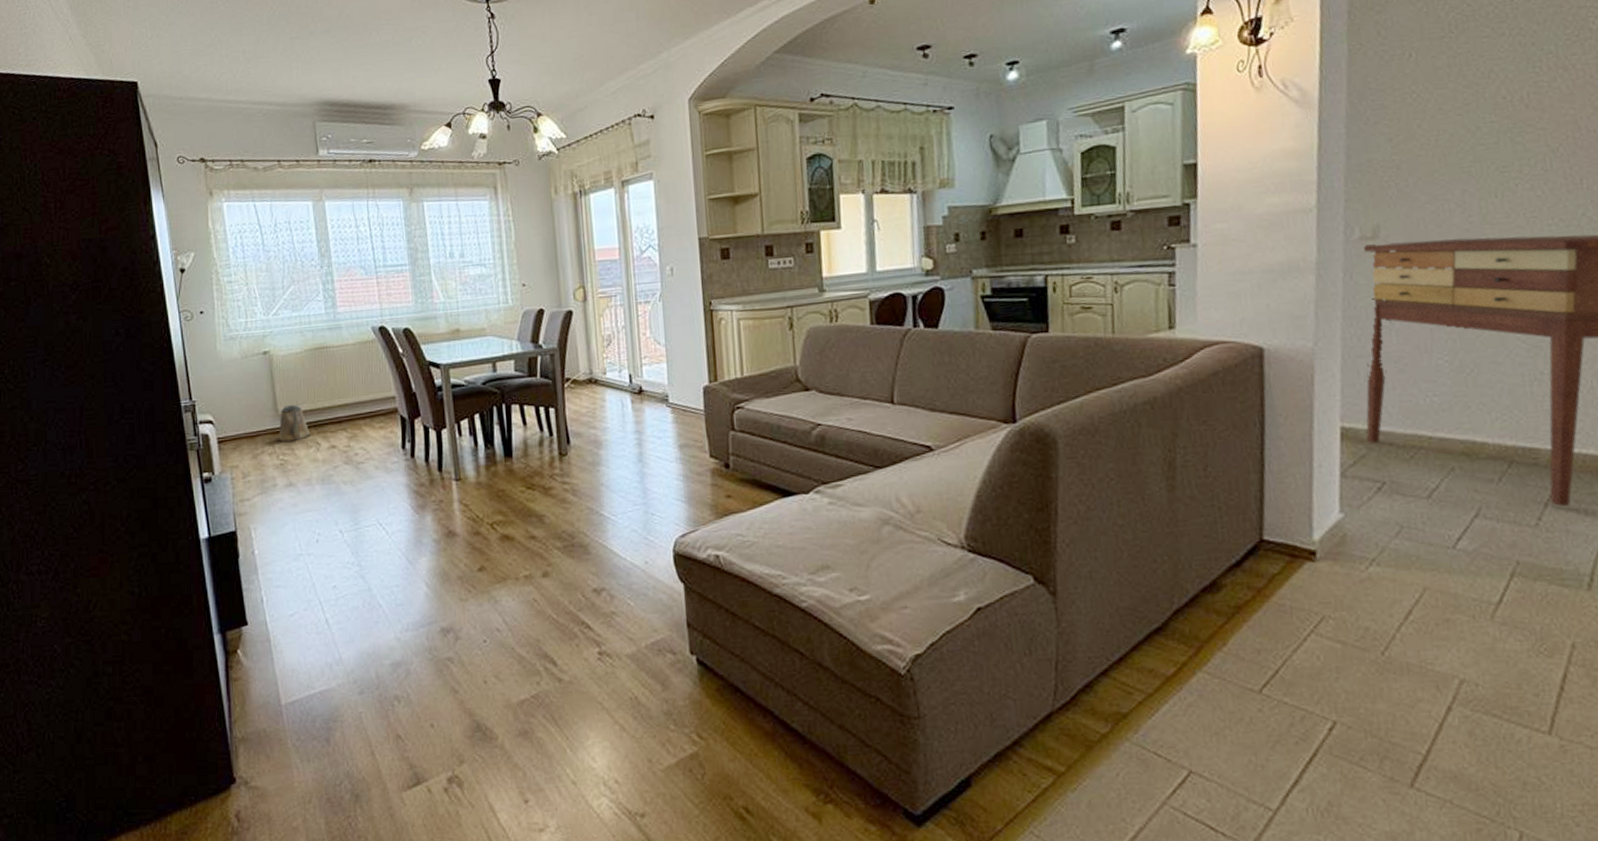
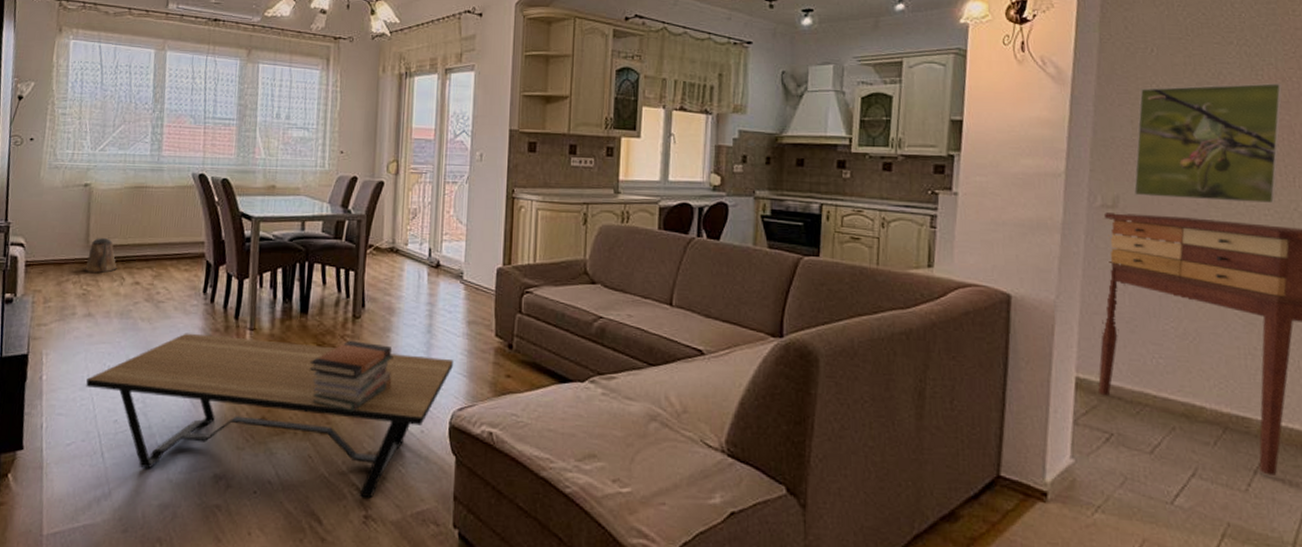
coffee table: none [299,486,670,635] -> present [86,333,453,499]
book stack: none [521,478,609,551] -> present [309,340,394,411]
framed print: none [1395,72,1565,222] -> present [1133,82,1283,204]

